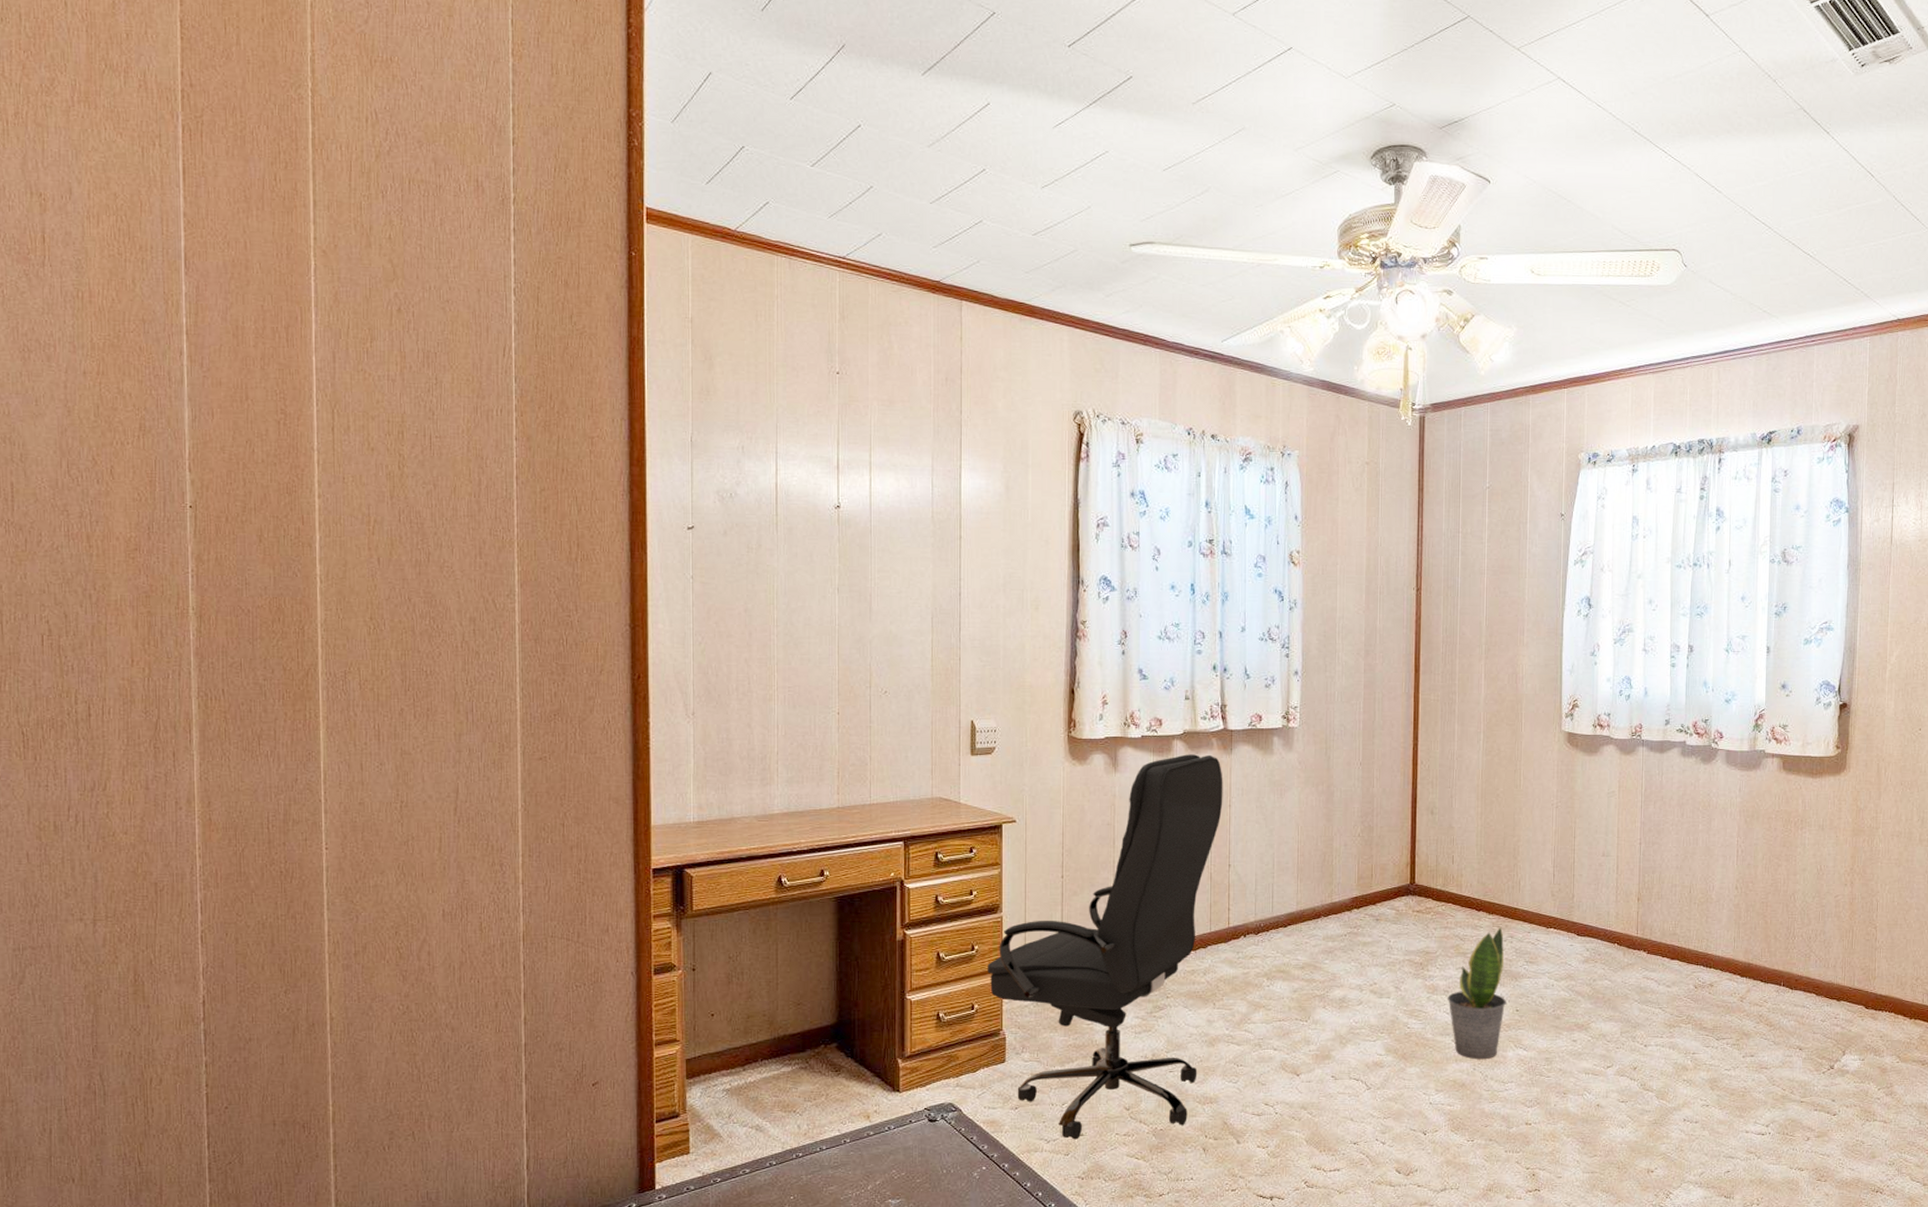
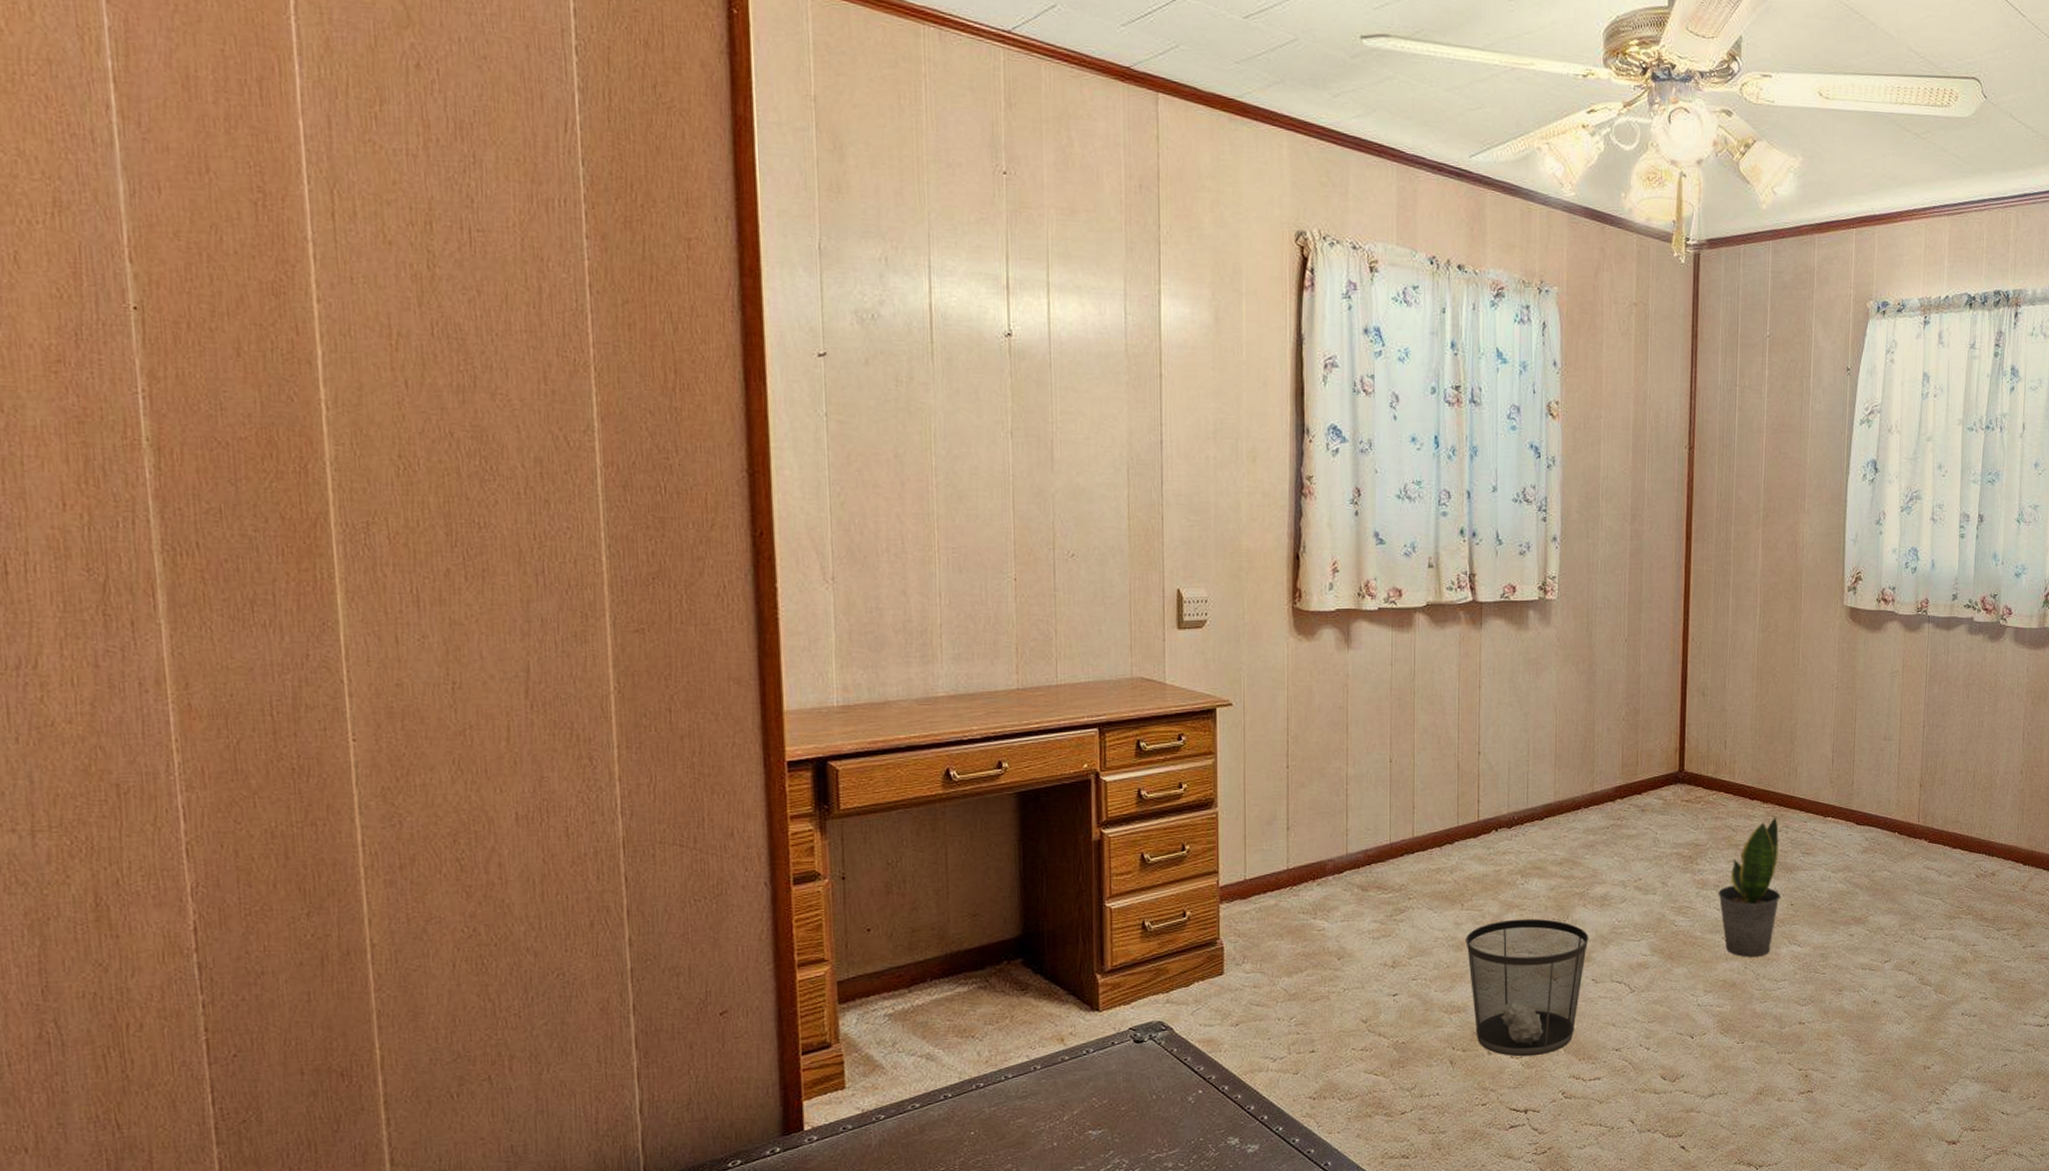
office chair: present [988,754,1223,1140] -> none [1201,629,1472,1057]
waste bin: none [1217,1018,1329,1147] -> present [1466,918,1589,1057]

